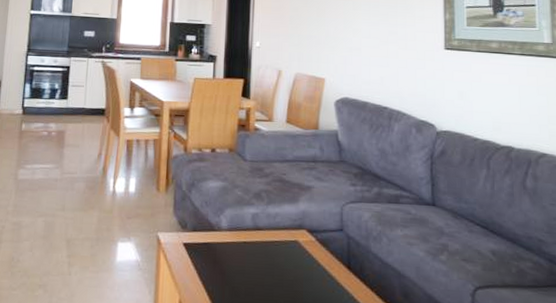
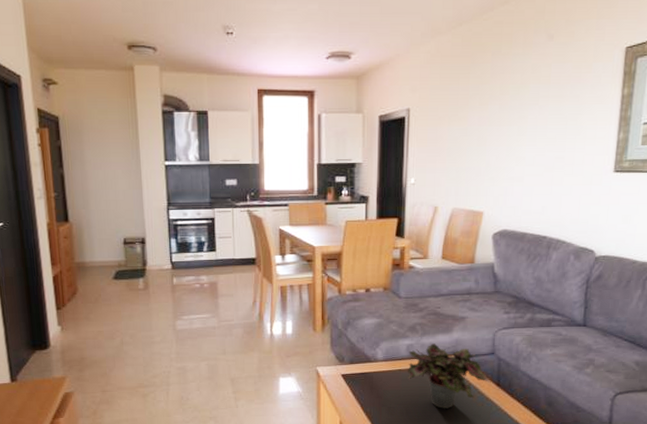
potted plant: none [252,214,339,293] -> present [407,343,489,409]

